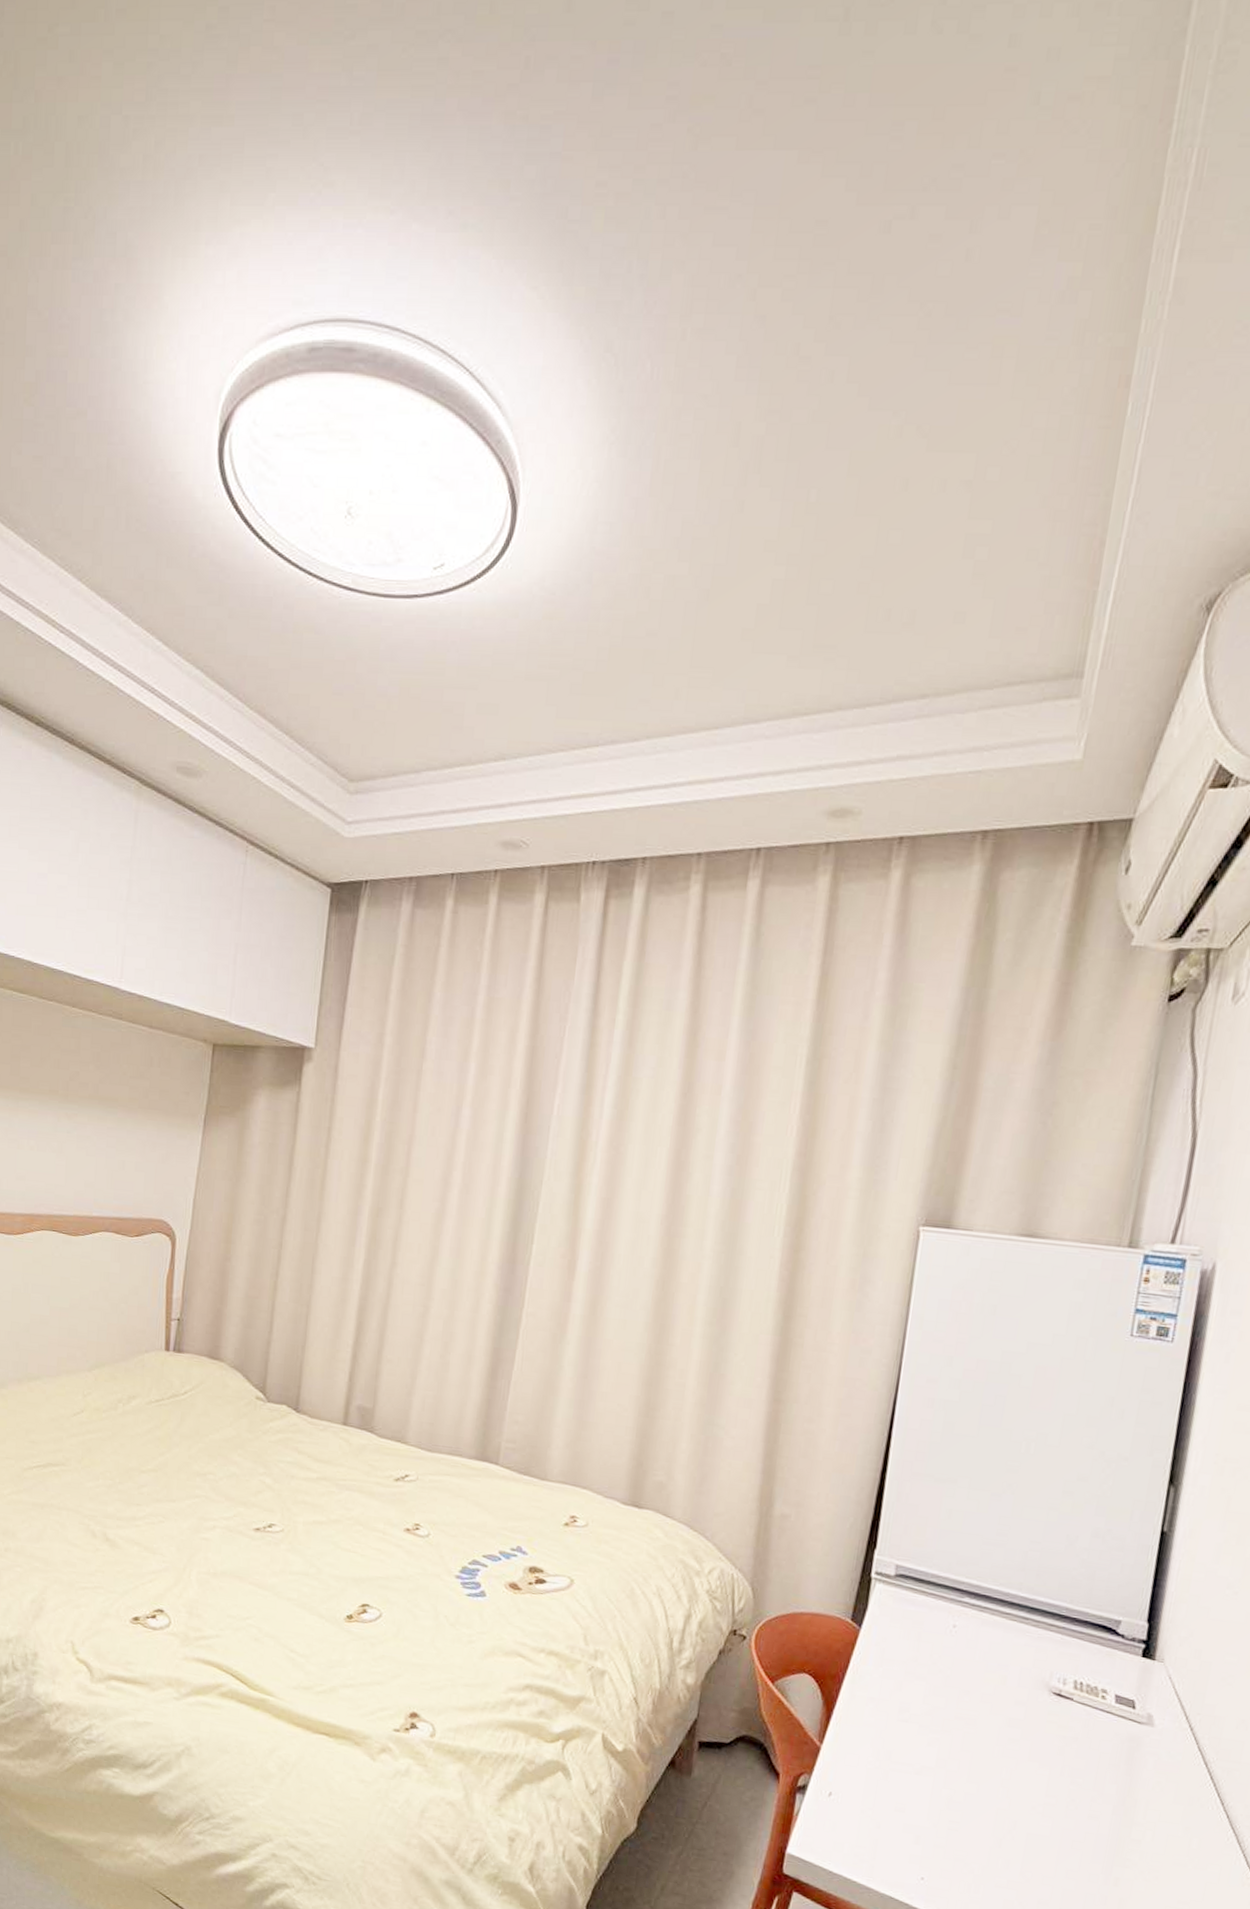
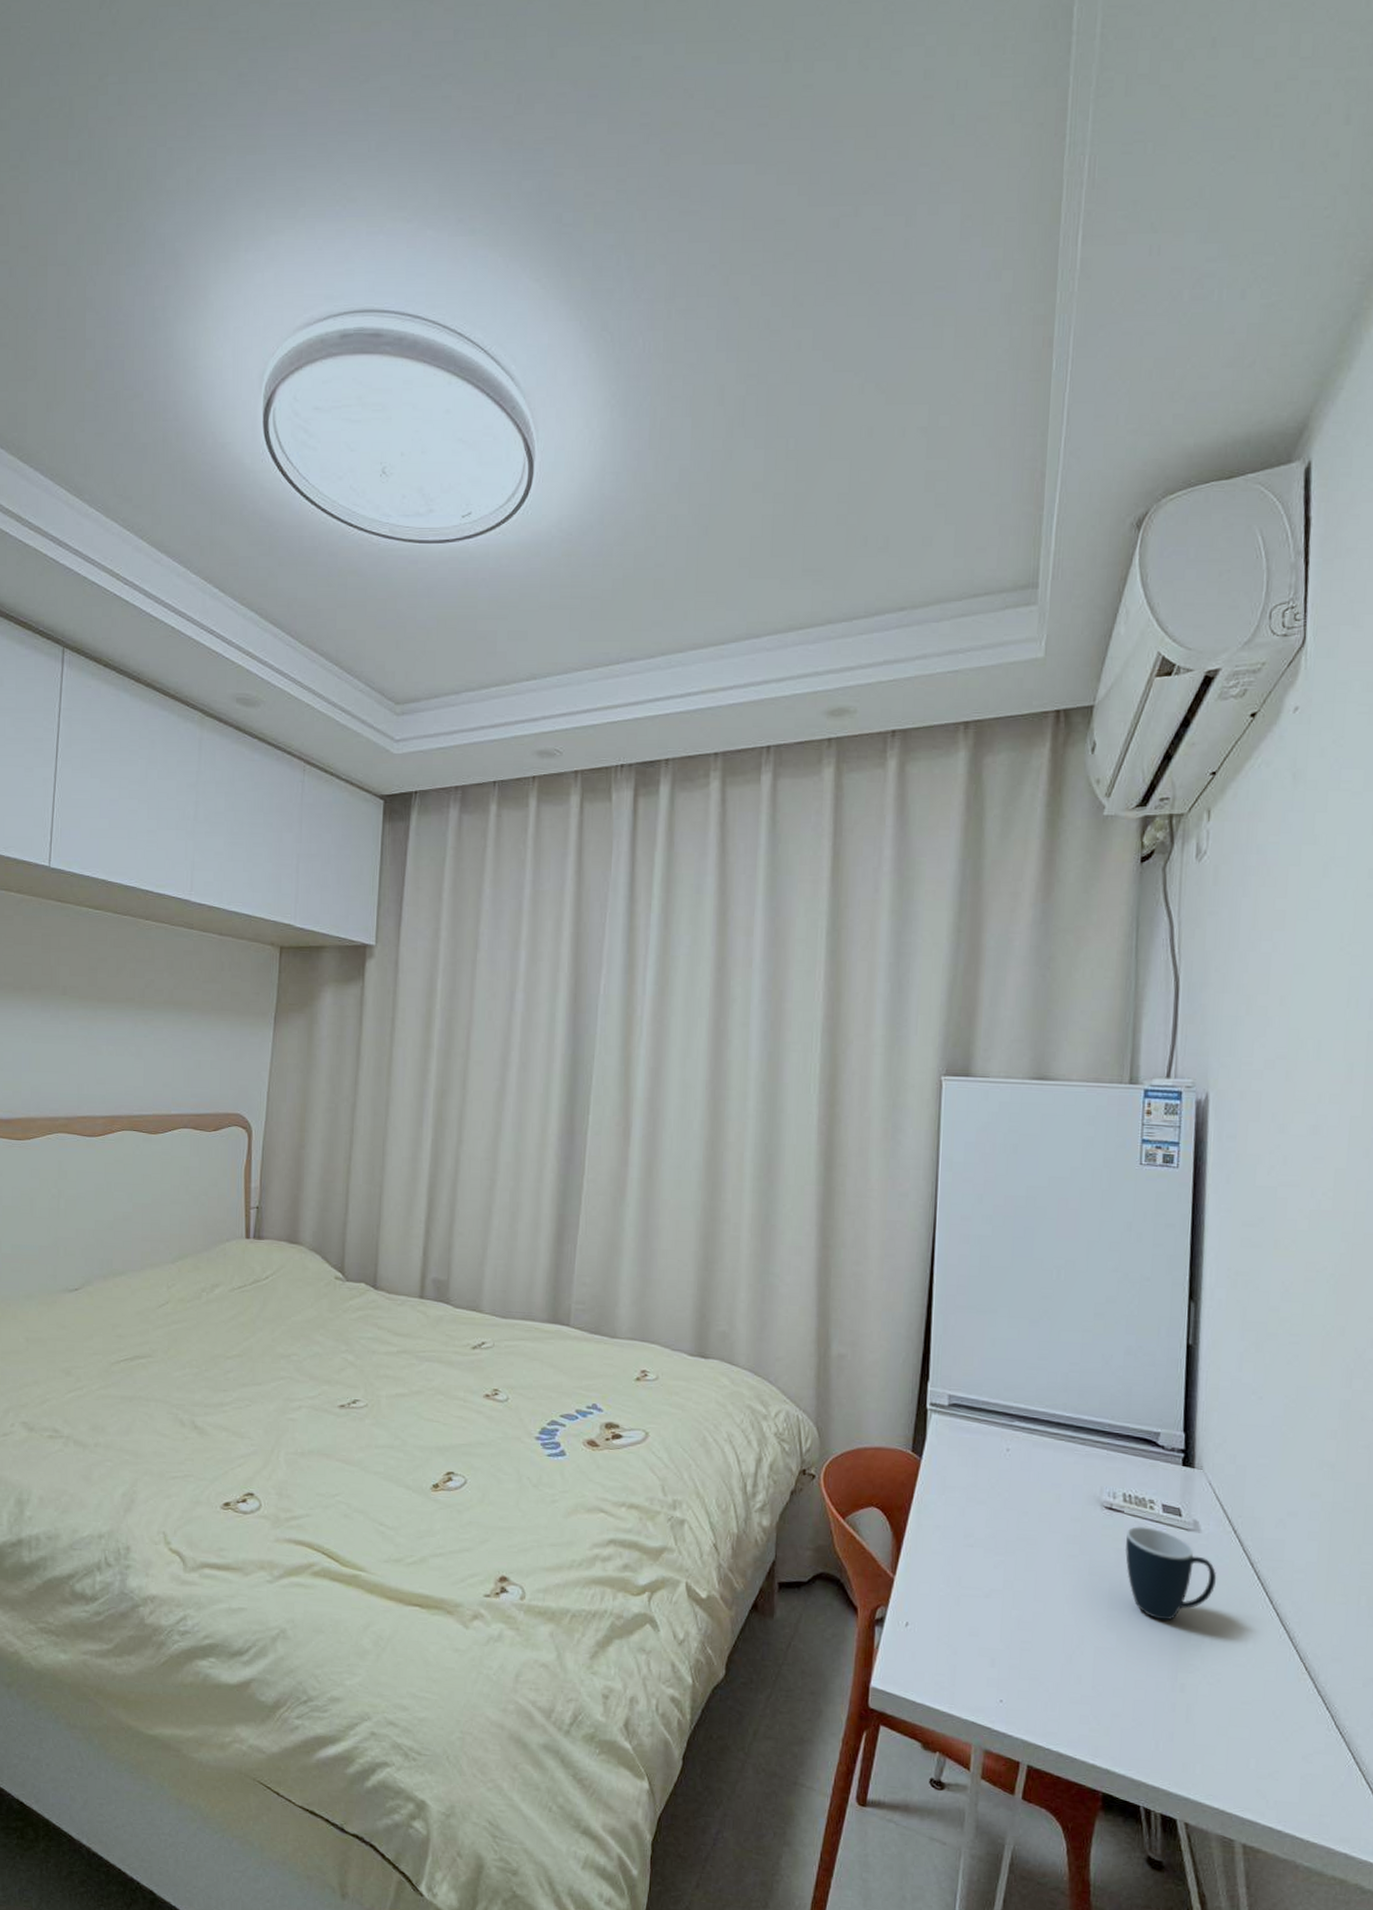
mug: none [1069,1715,1167,1813] -> present [1124,1526,1217,1621]

